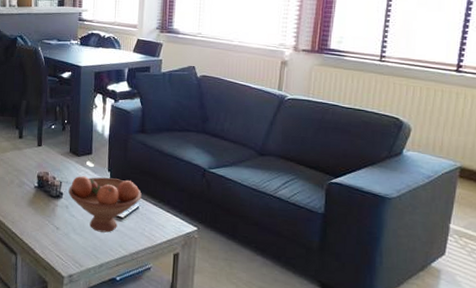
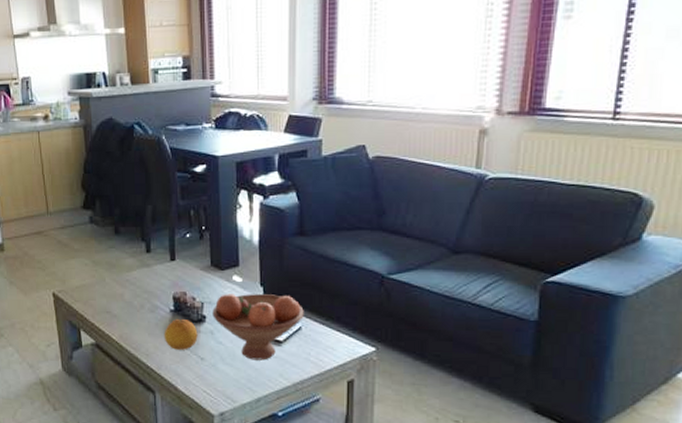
fruit: none [27,193,56,220] -> present [164,318,198,350]

